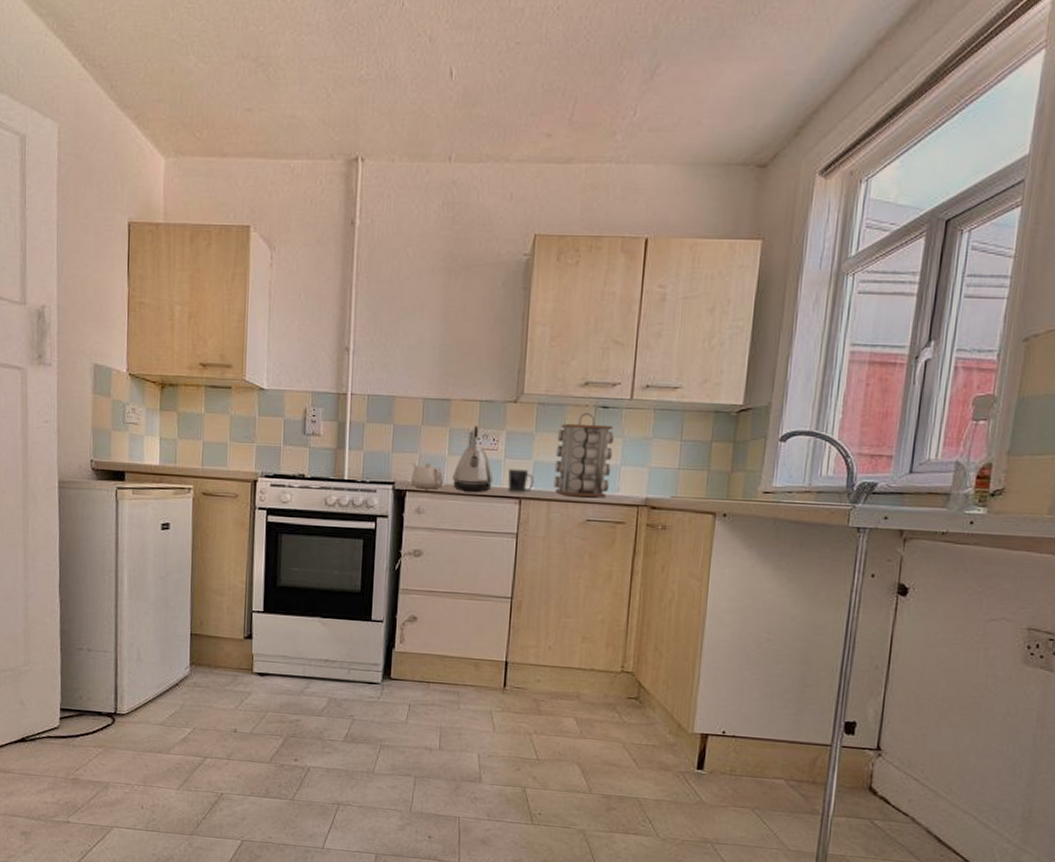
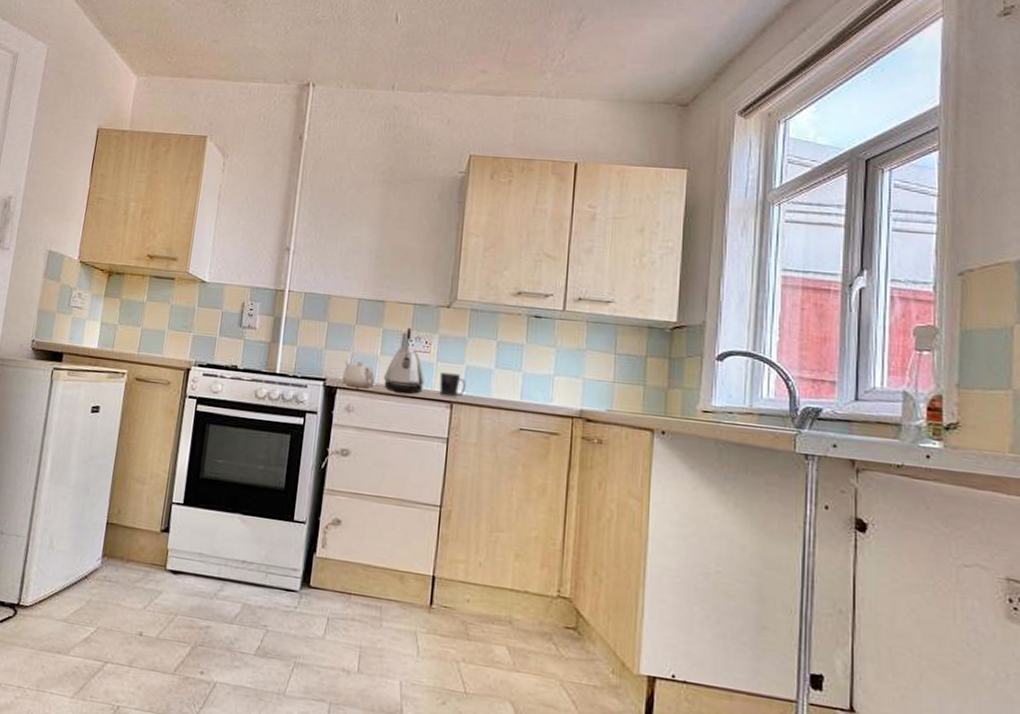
spice rack: present [553,412,614,499] -> none [485,320,547,408]

